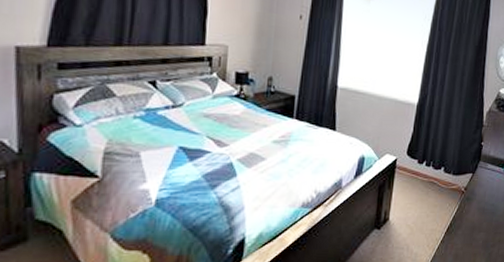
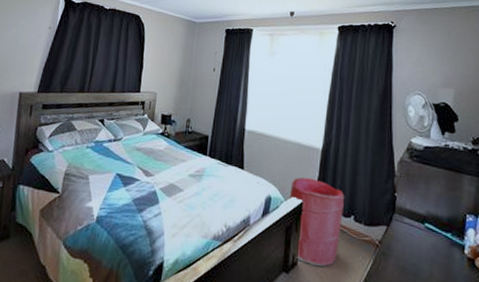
laundry hamper: none [382,133,437,218] -> present [289,177,345,267]

